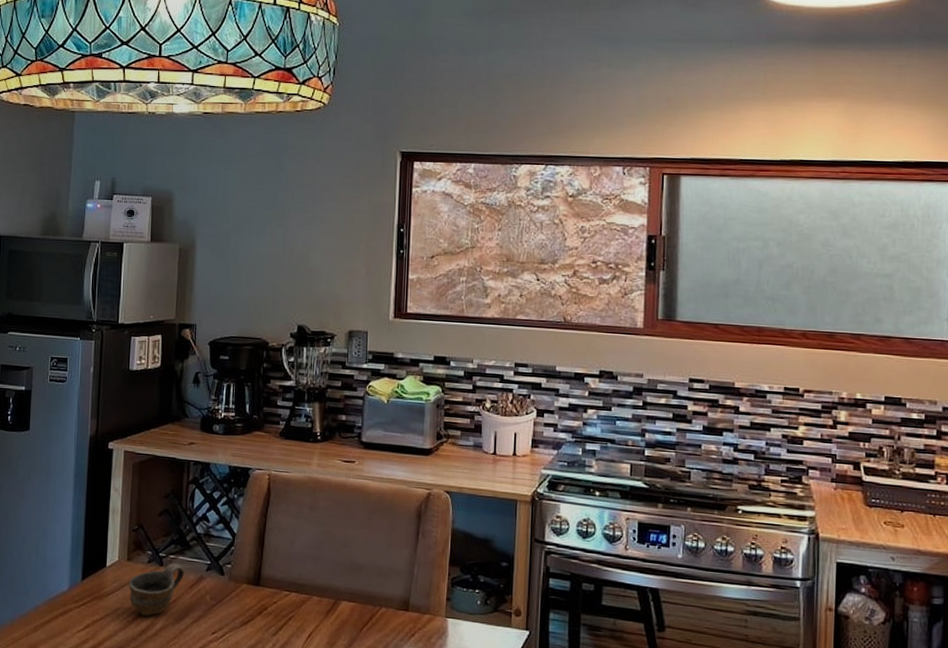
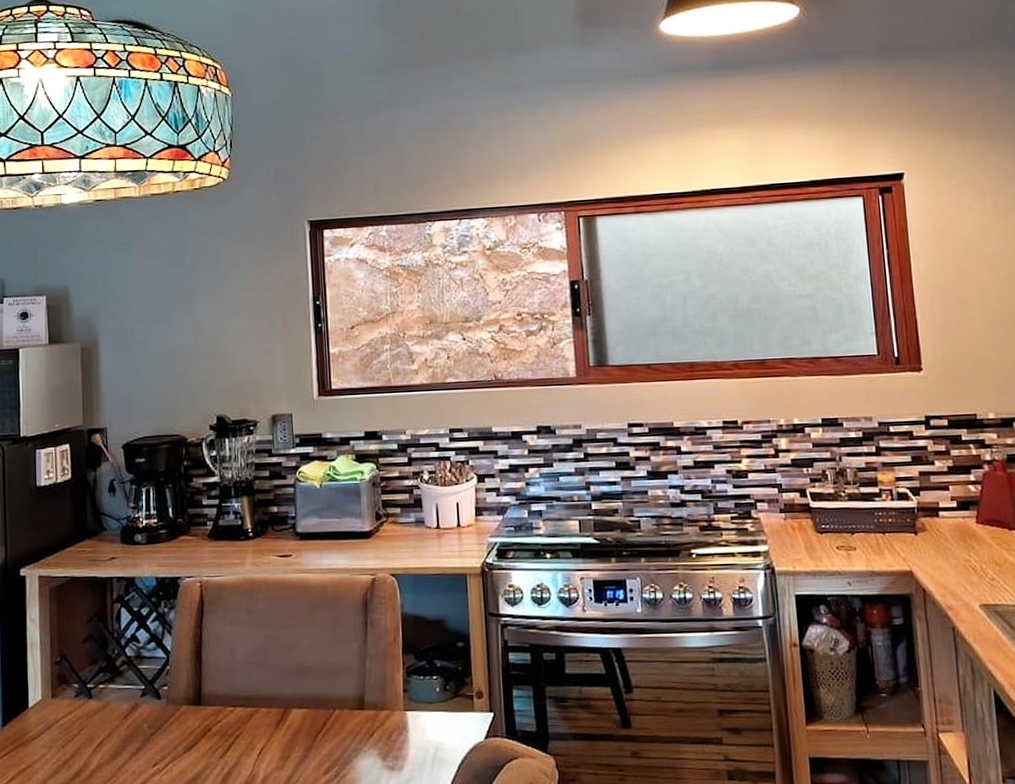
cup: present [128,562,185,616] -> none [55,692,117,757]

